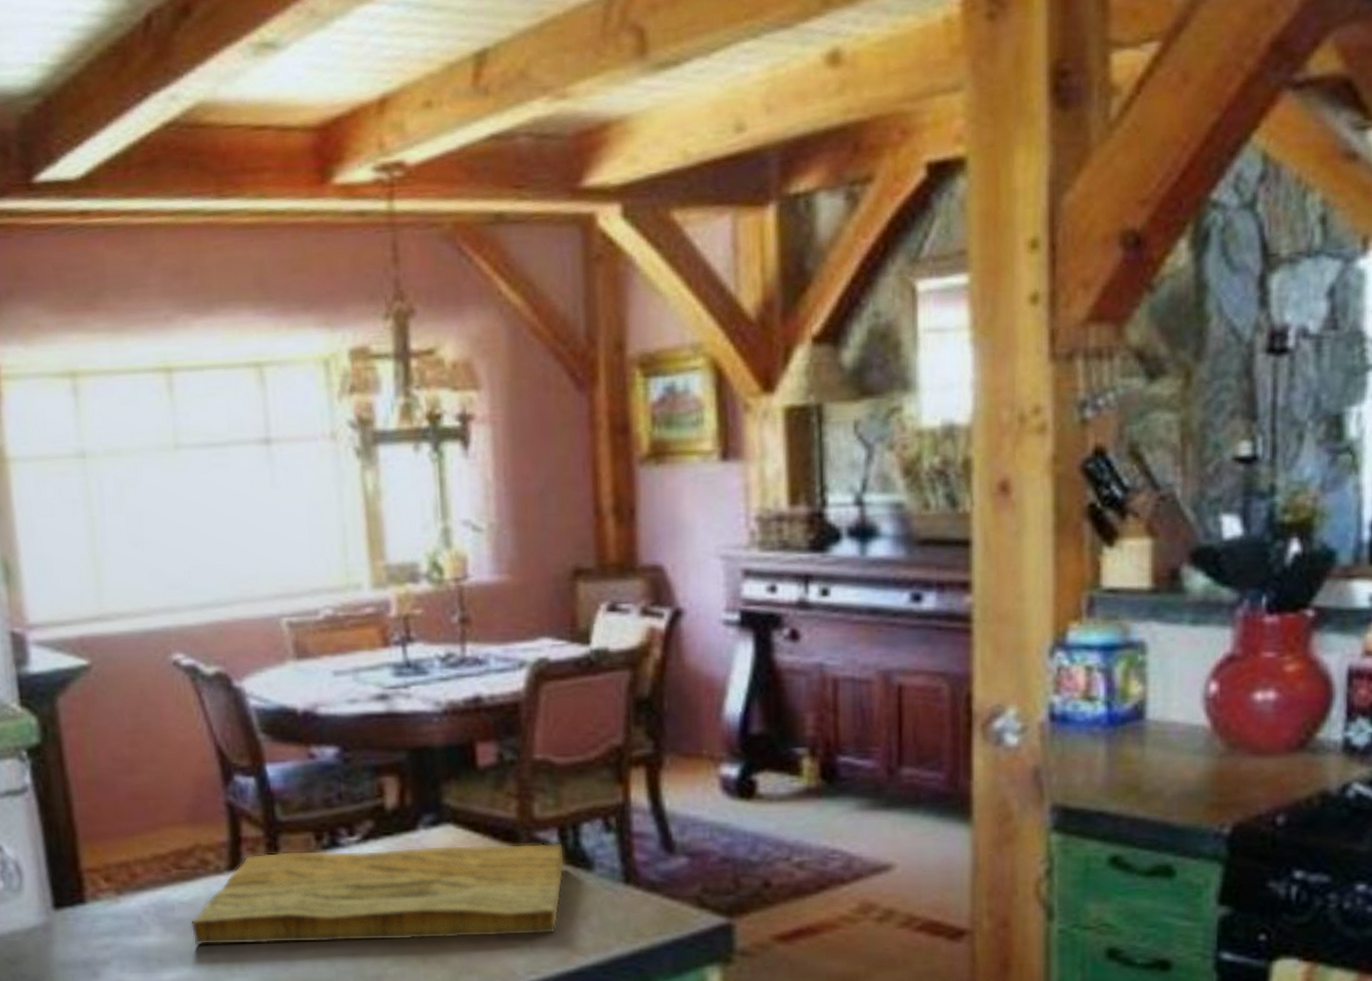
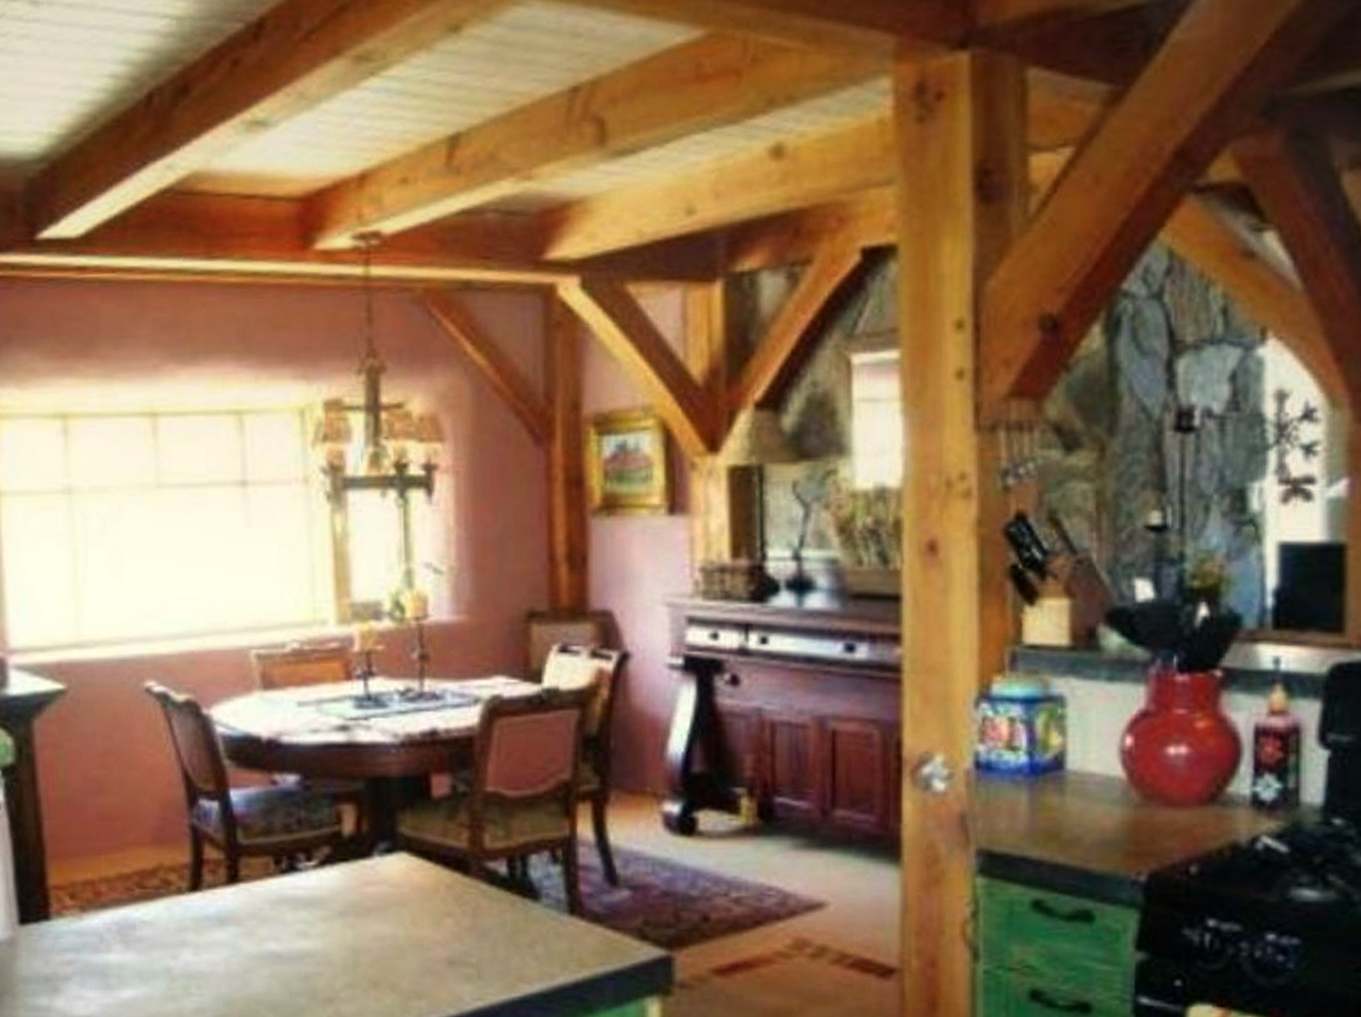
cutting board: present [190,843,565,946] -> none [150,872,513,965]

